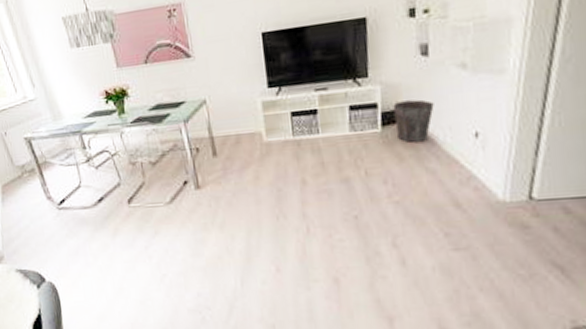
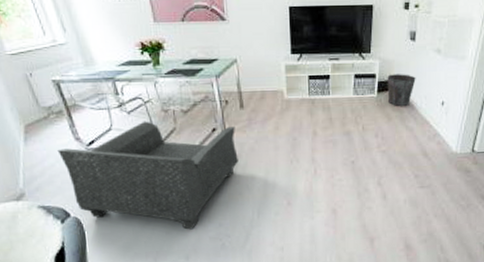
armchair: none [31,175,215,299] -> present [57,121,238,230]

